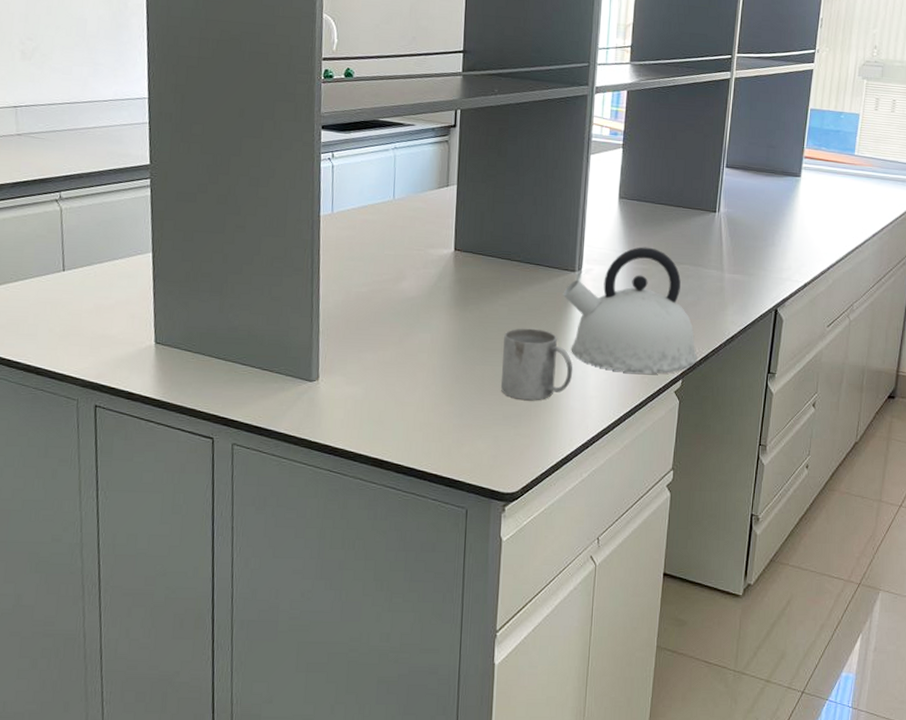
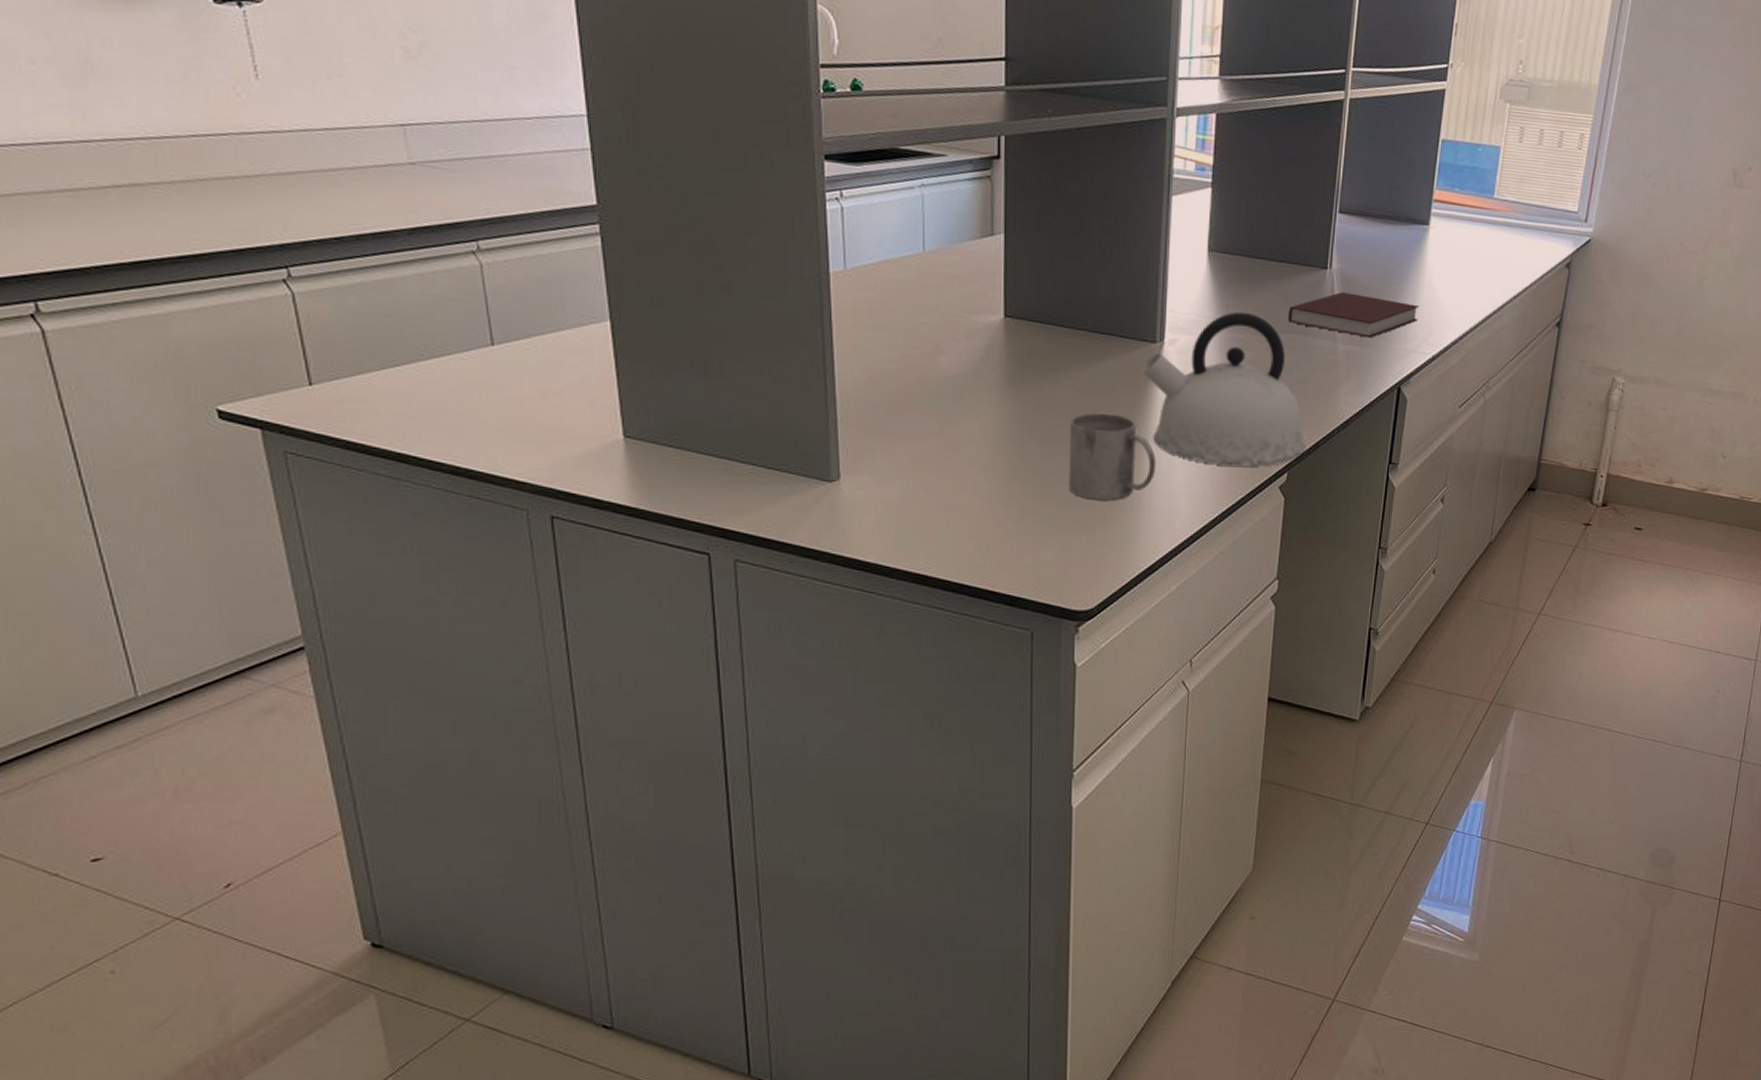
notebook: none [683,231,792,269] -> present [1287,292,1419,338]

